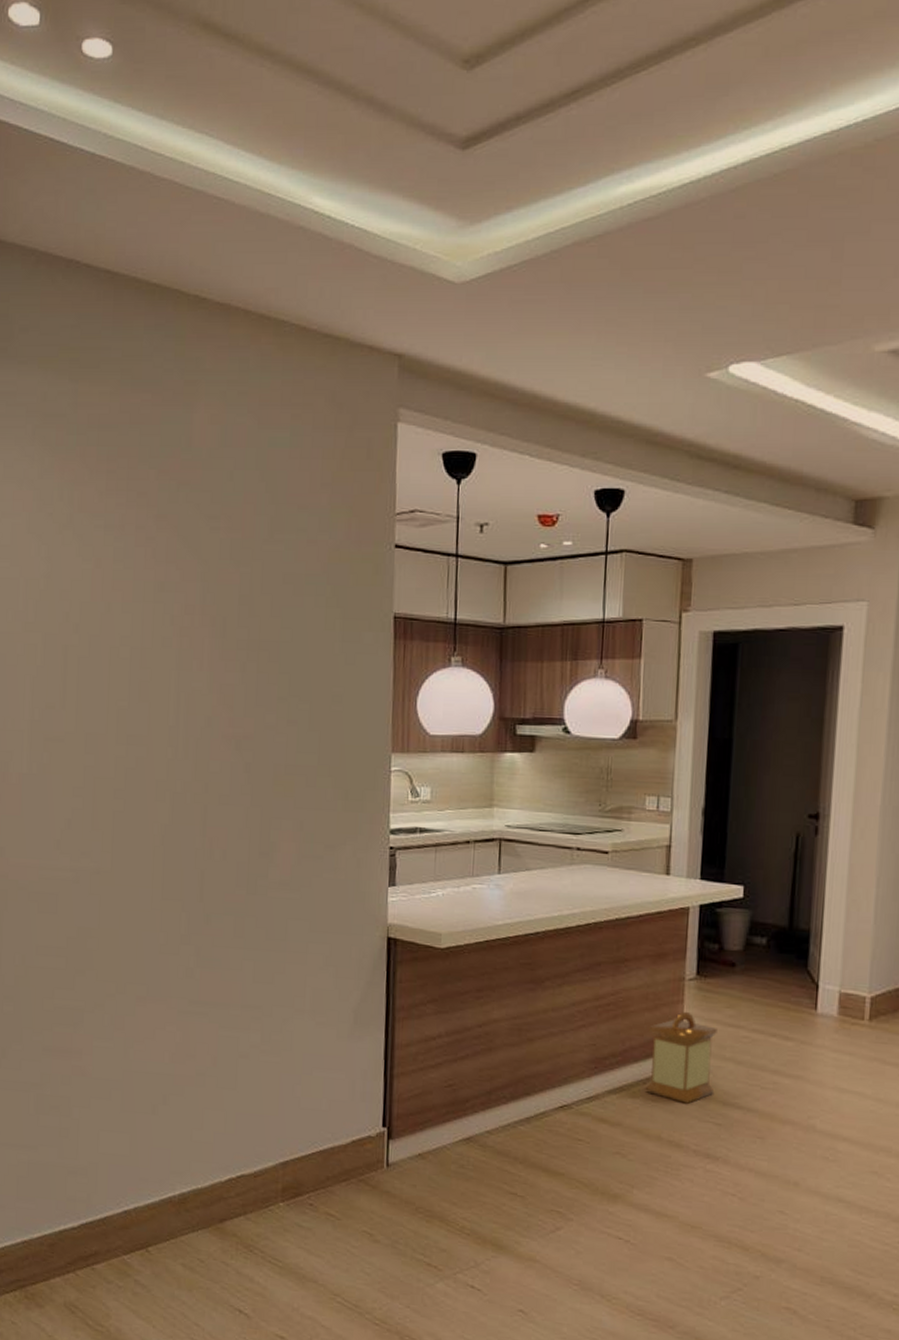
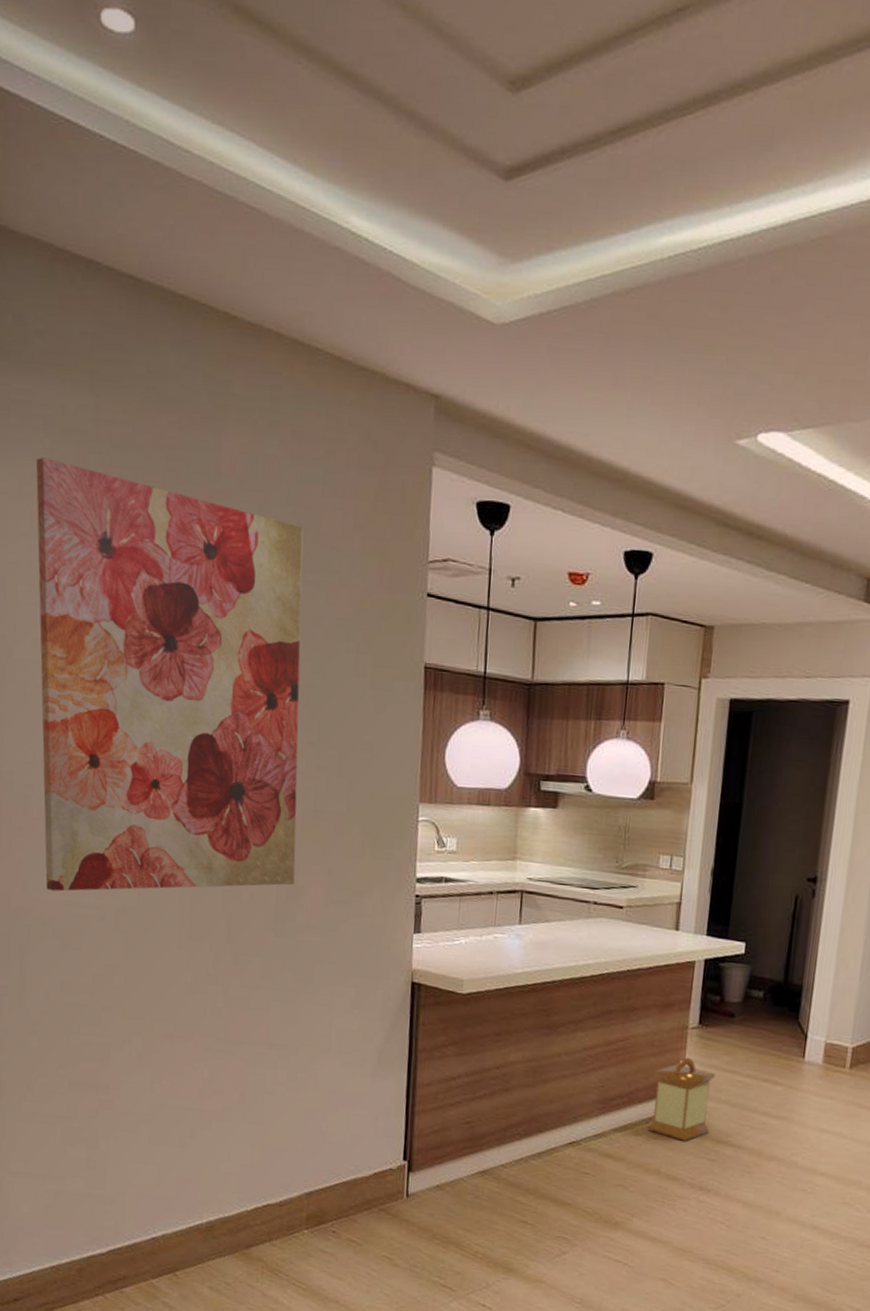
wall art: none [19,442,272,856] -> present [36,457,304,892]

